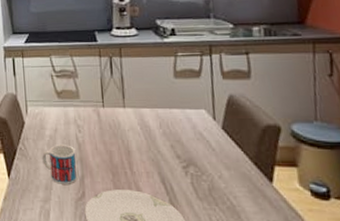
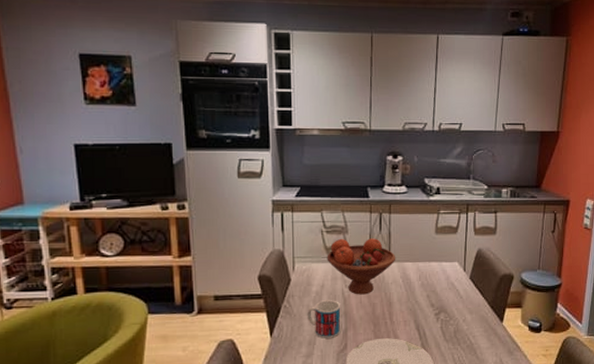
fruit bowl: none [58,82,132,141] -> present [327,238,396,295]

